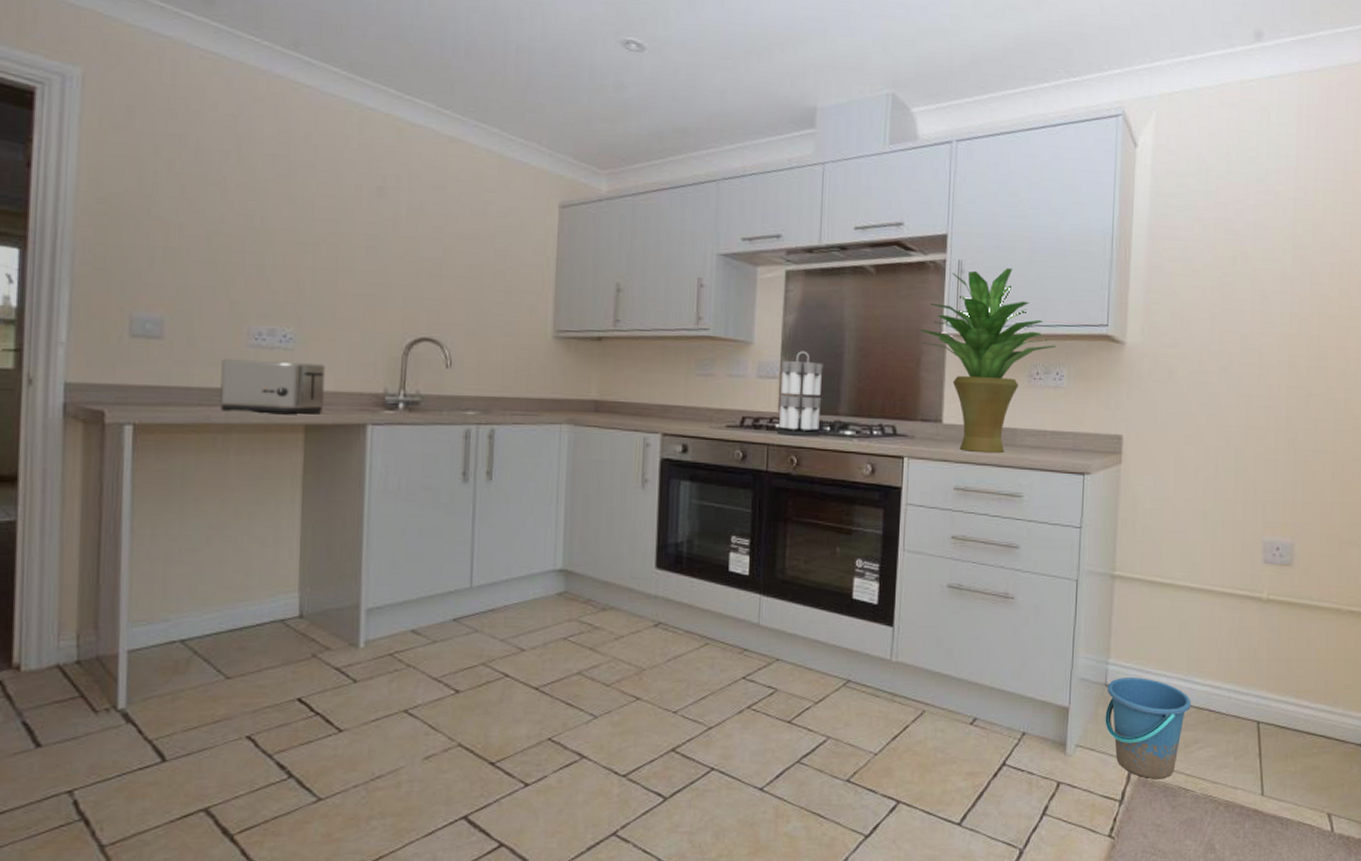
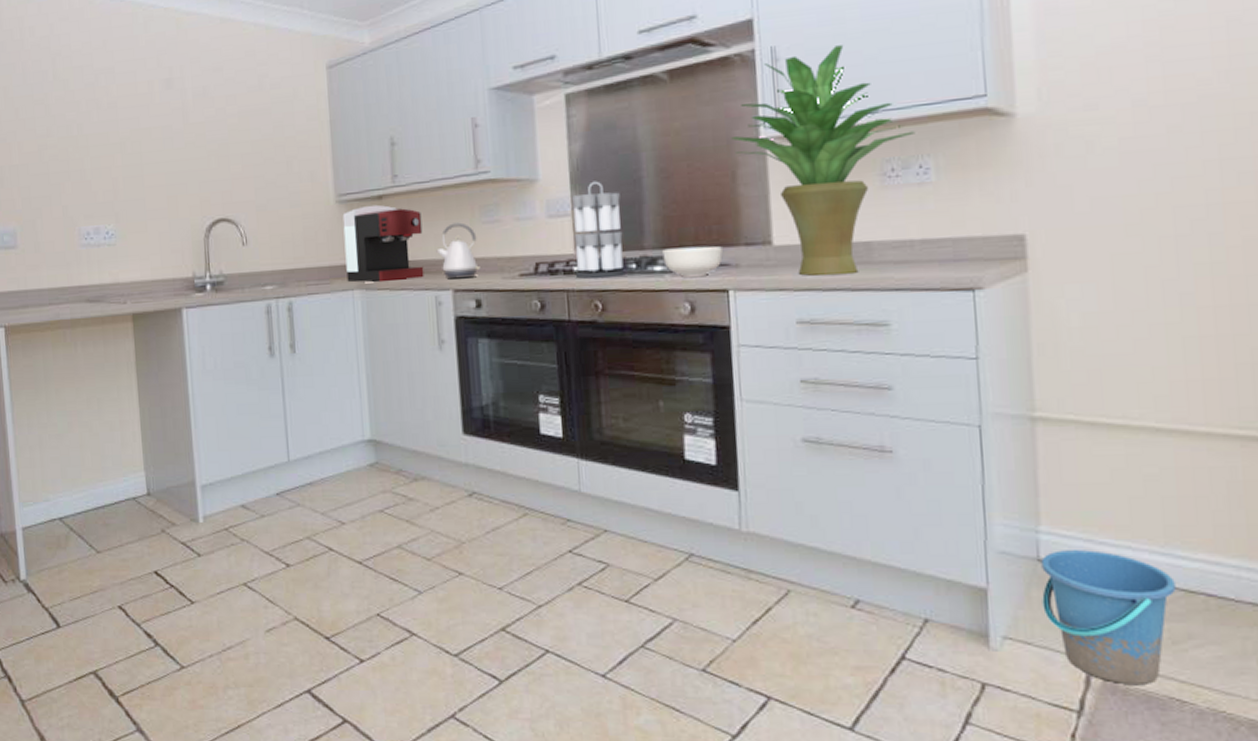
toaster: present [220,358,326,415] -> none [62,255,146,308]
coffee maker: none [556,345,639,420] -> present [342,204,424,283]
kettle: none [650,372,691,424] -> present [436,222,481,279]
bowl: none [853,416,904,444] -> present [662,246,724,279]

